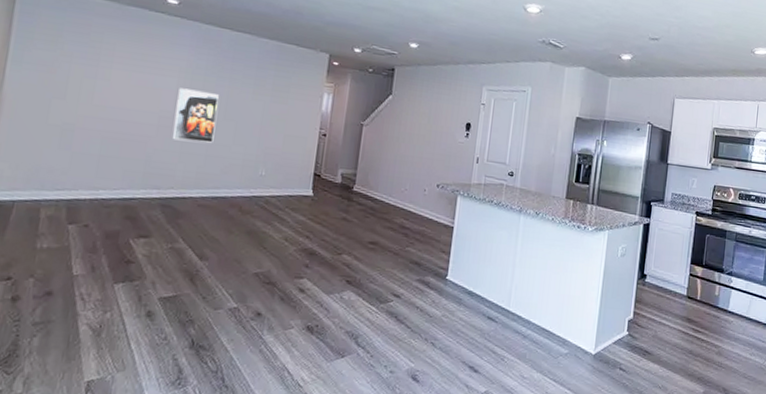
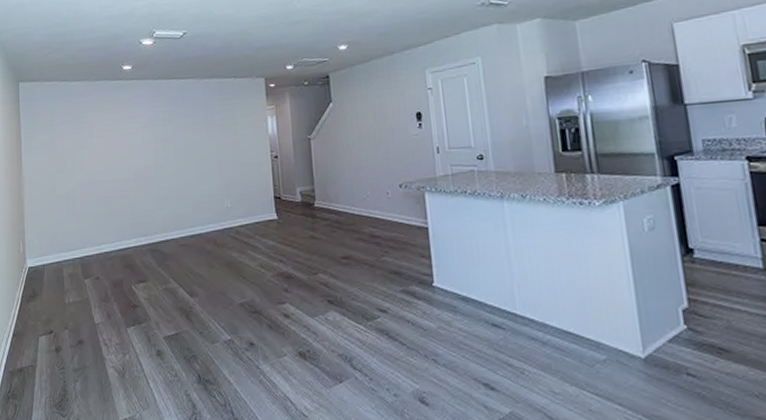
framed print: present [172,88,219,143] -> none [146,139,181,189]

